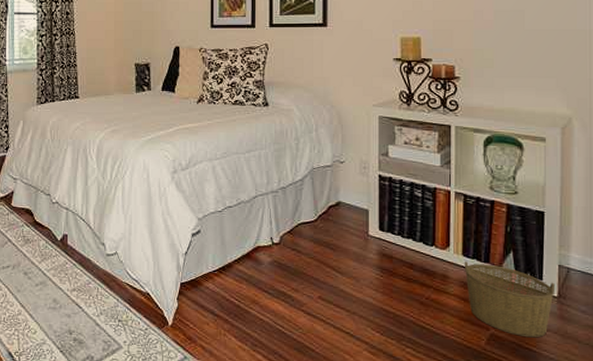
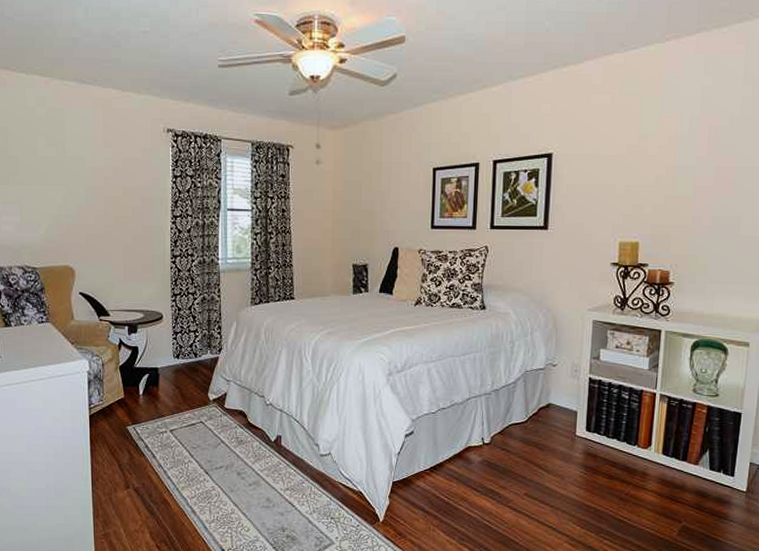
basket: present [465,261,556,338] -> none [663,459,745,529]

